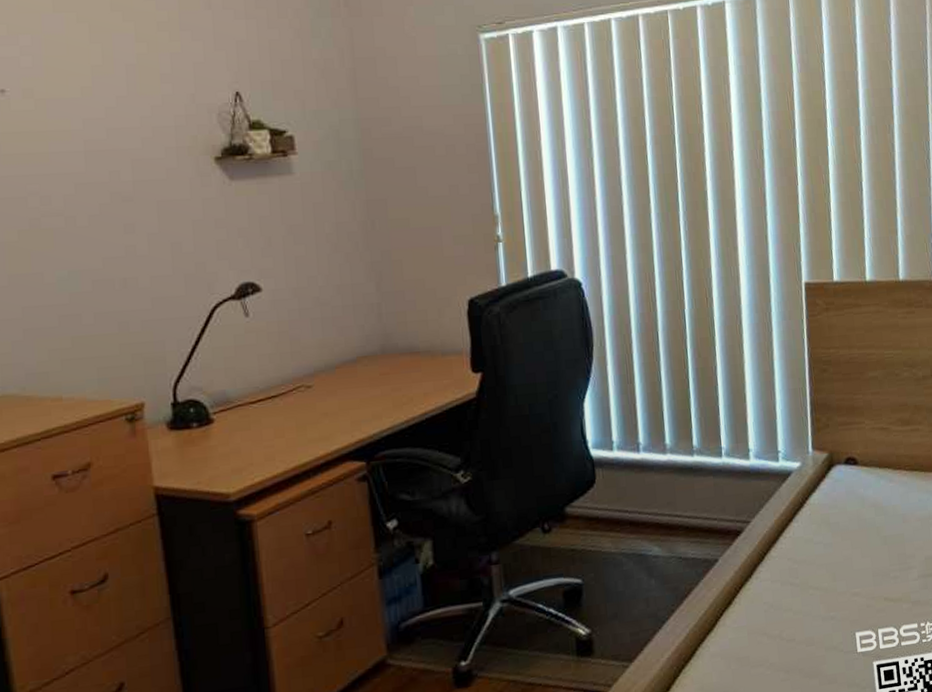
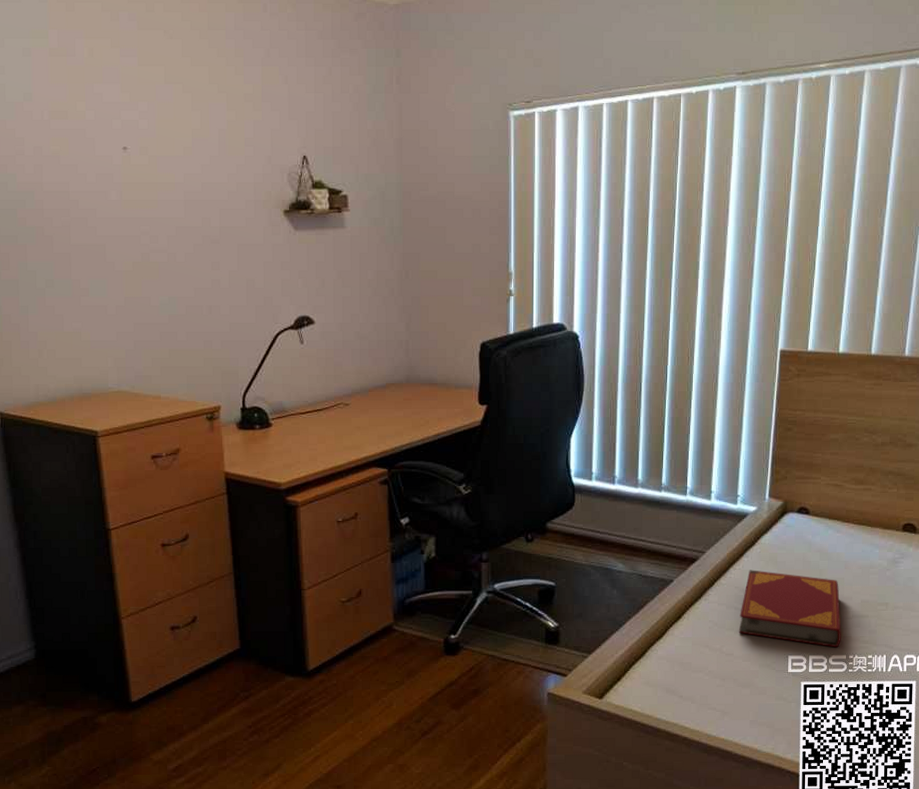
hardback book: none [796,536,910,616] -> present [738,570,841,648]

